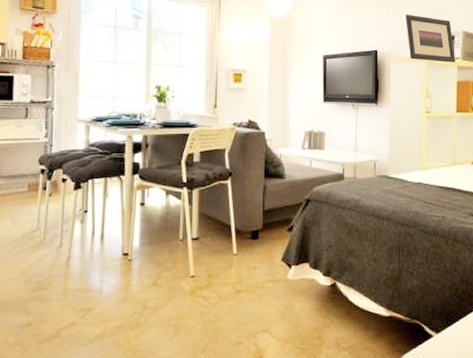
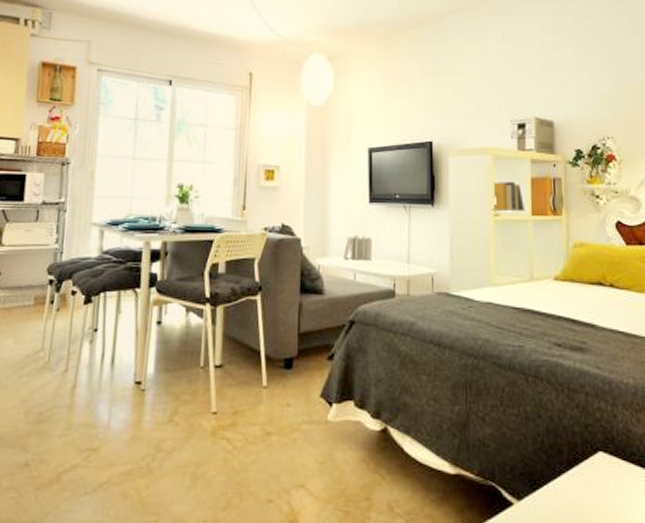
picture frame: present [406,14,455,63] -> none [465,98,528,156]
books: none [424,85,451,109] -> present [491,182,524,211]

